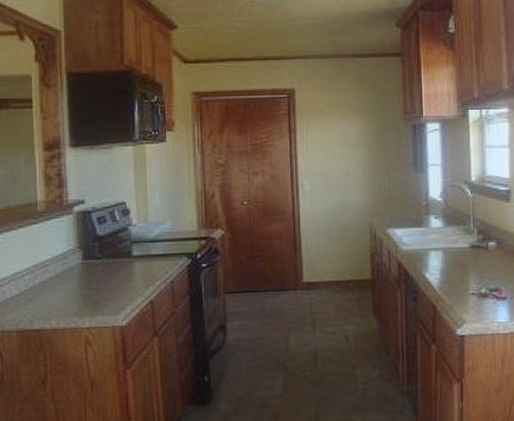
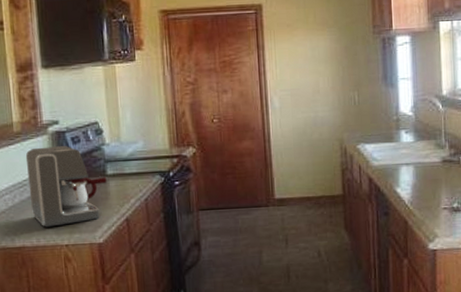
coffee maker: none [49,226,132,309] -> present [25,146,107,227]

